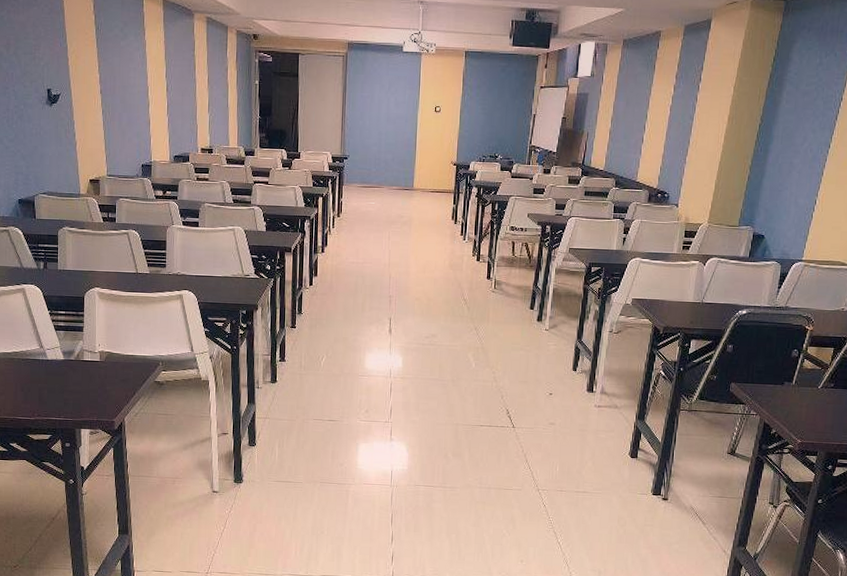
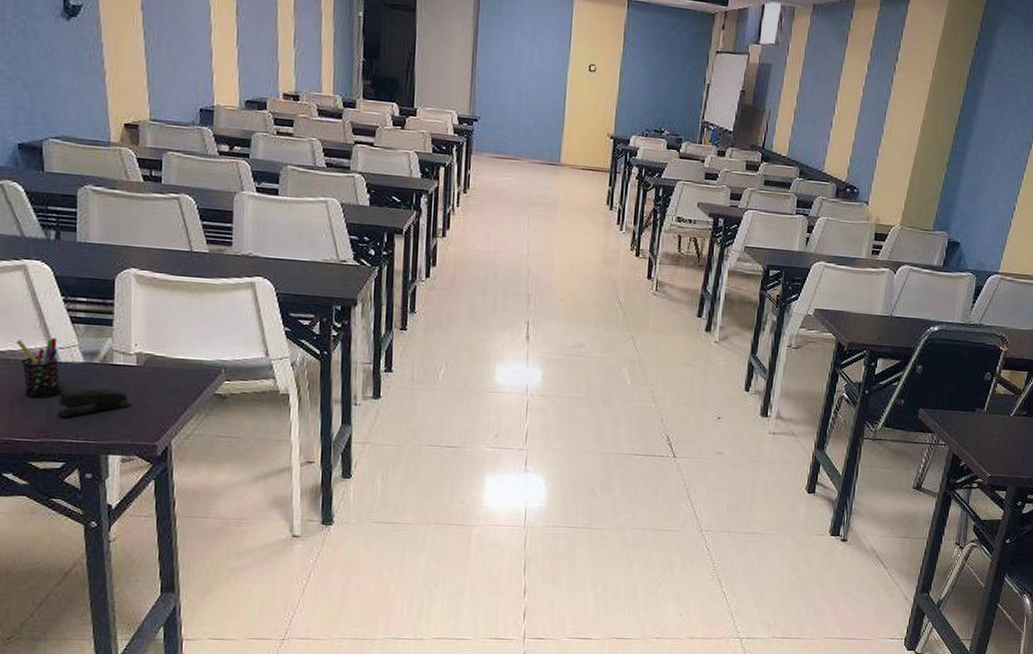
pen holder: none [19,342,48,387] -> present [17,338,61,398]
stapler: none [46,378,96,401] -> present [57,388,131,417]

